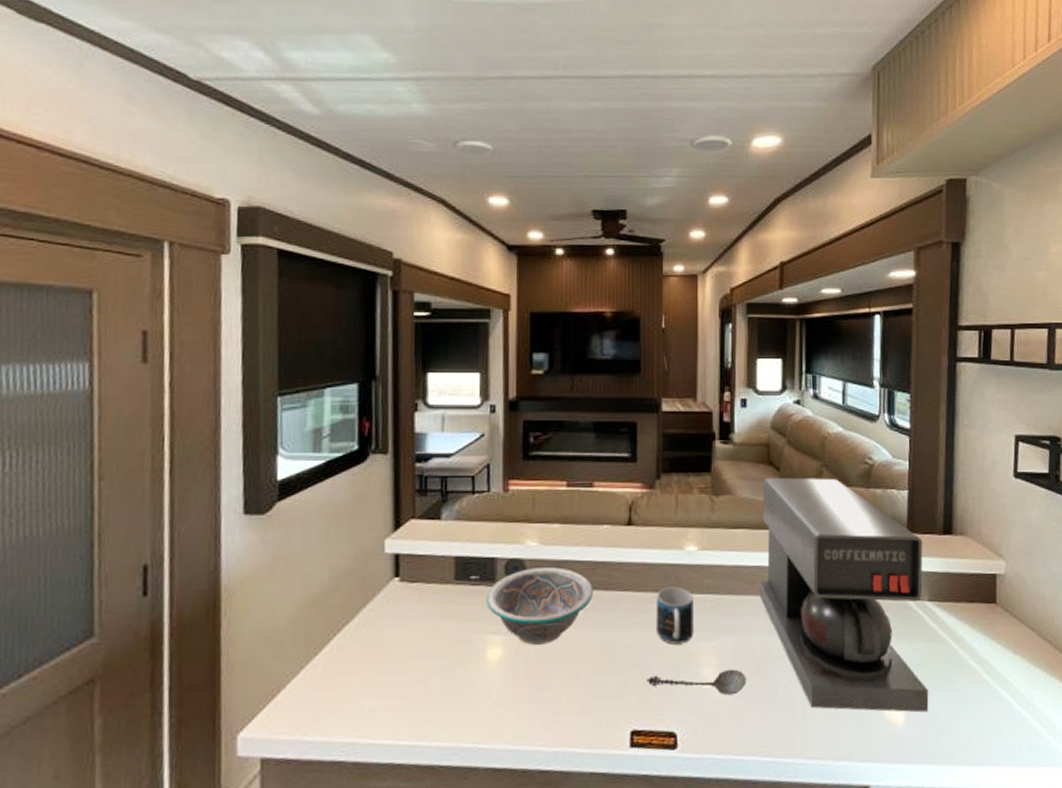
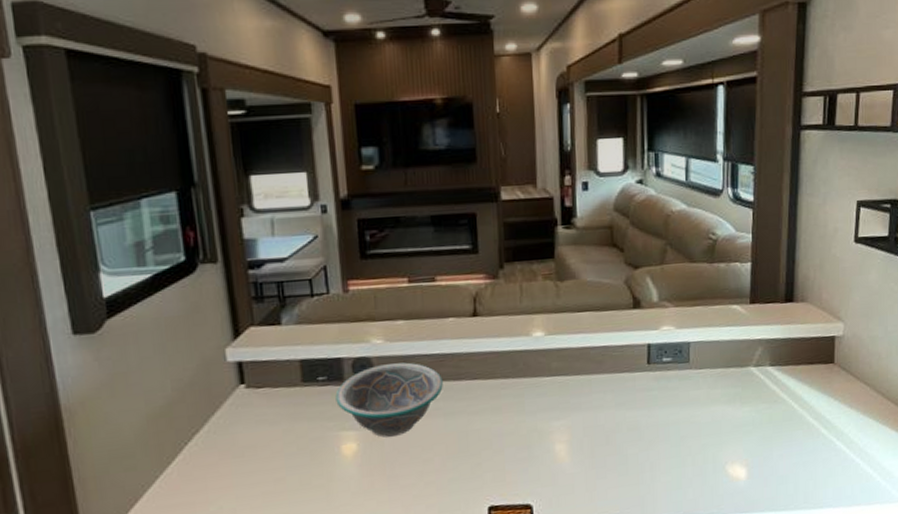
spoon: present [646,669,747,696] -> none [500,443,598,468]
mug: present [655,586,693,645] -> none [506,371,544,426]
coffee maker: present [759,477,929,713] -> none [606,256,769,472]

